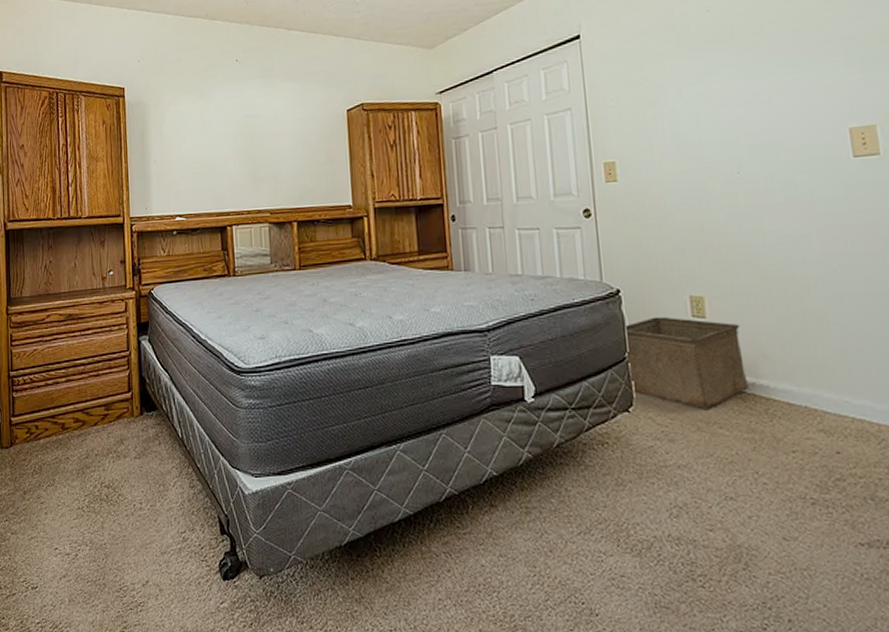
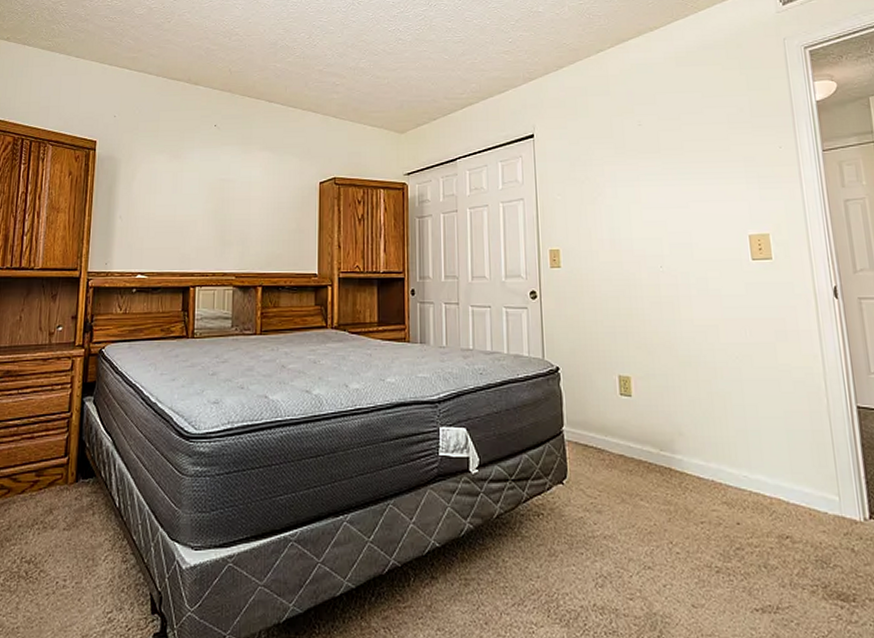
storage bin: present [623,316,749,410] -> none [561,394,666,483]

